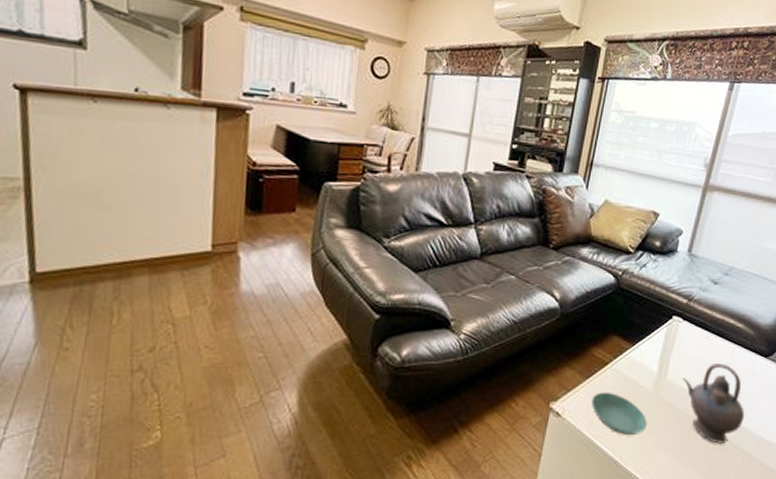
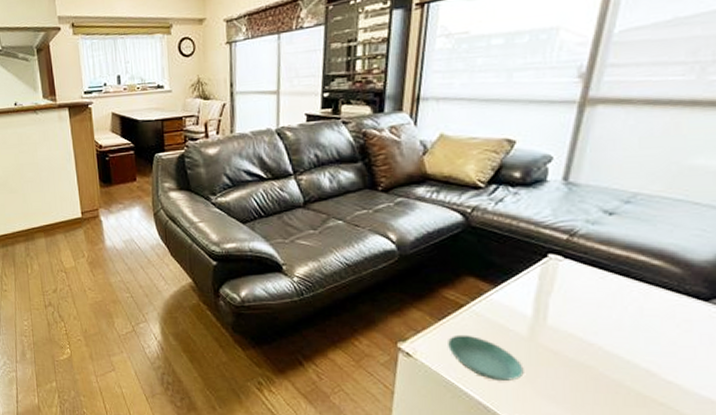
teapot: present [682,363,745,445] -> none [569,307,676,401]

